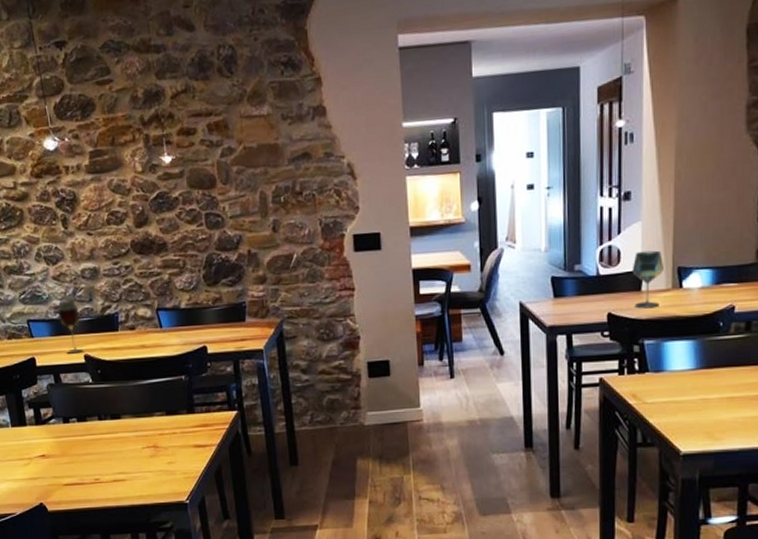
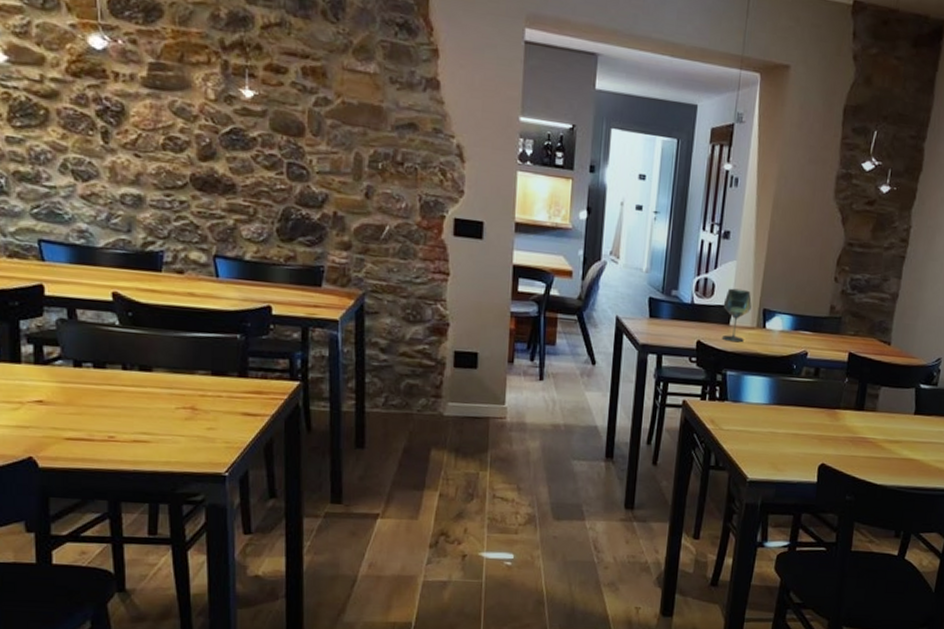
wineglass: present [57,301,84,354] -> none [81,225,113,289]

